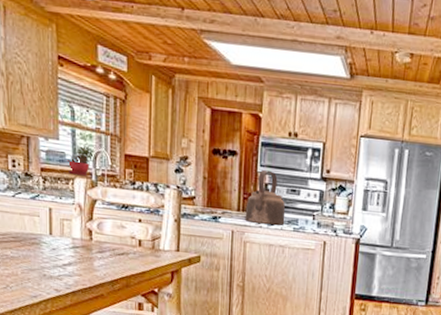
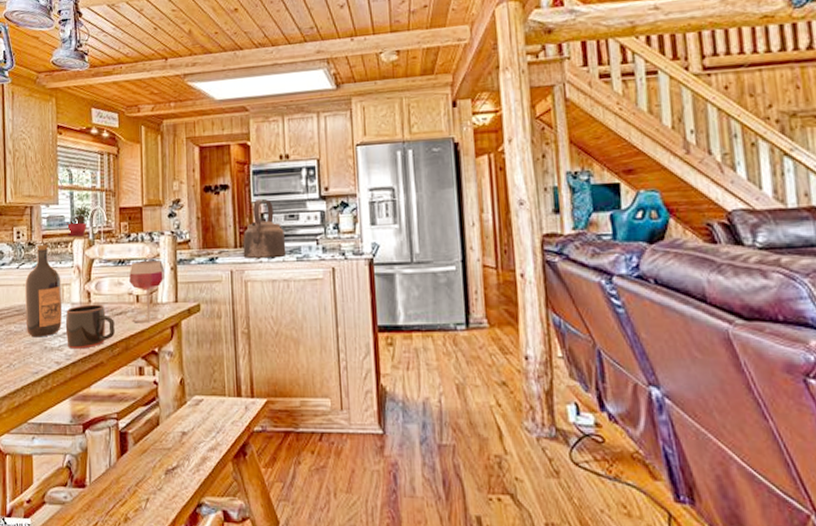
wine bottle: none [22,176,63,266] -> present [25,244,63,338]
mug: none [65,241,116,281] -> present [65,304,115,349]
wineglass: none [133,209,169,266] -> present [129,259,166,323]

